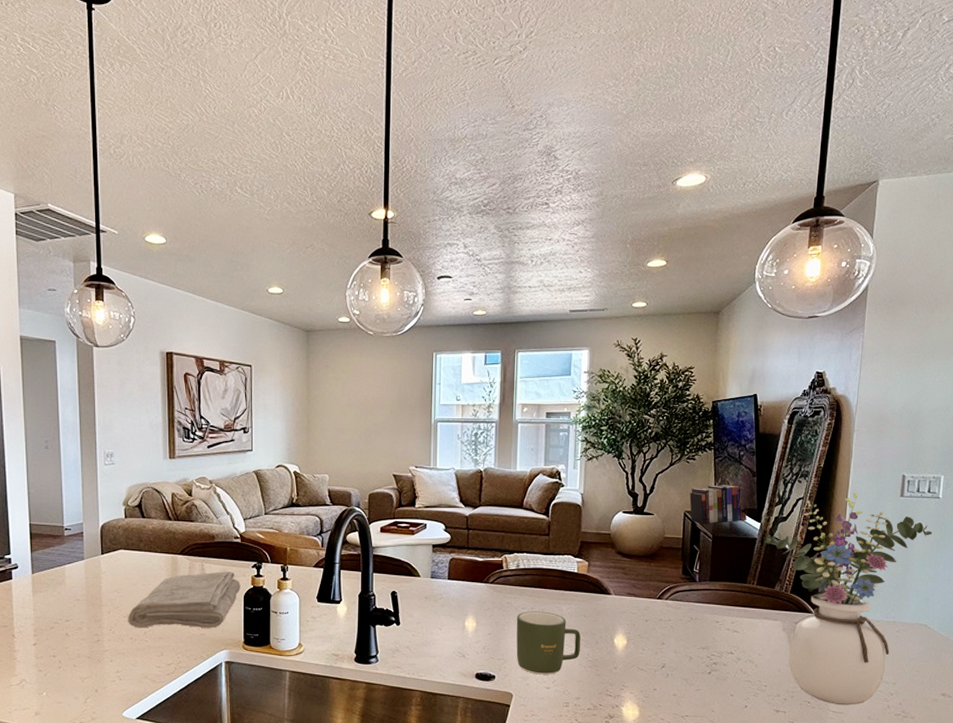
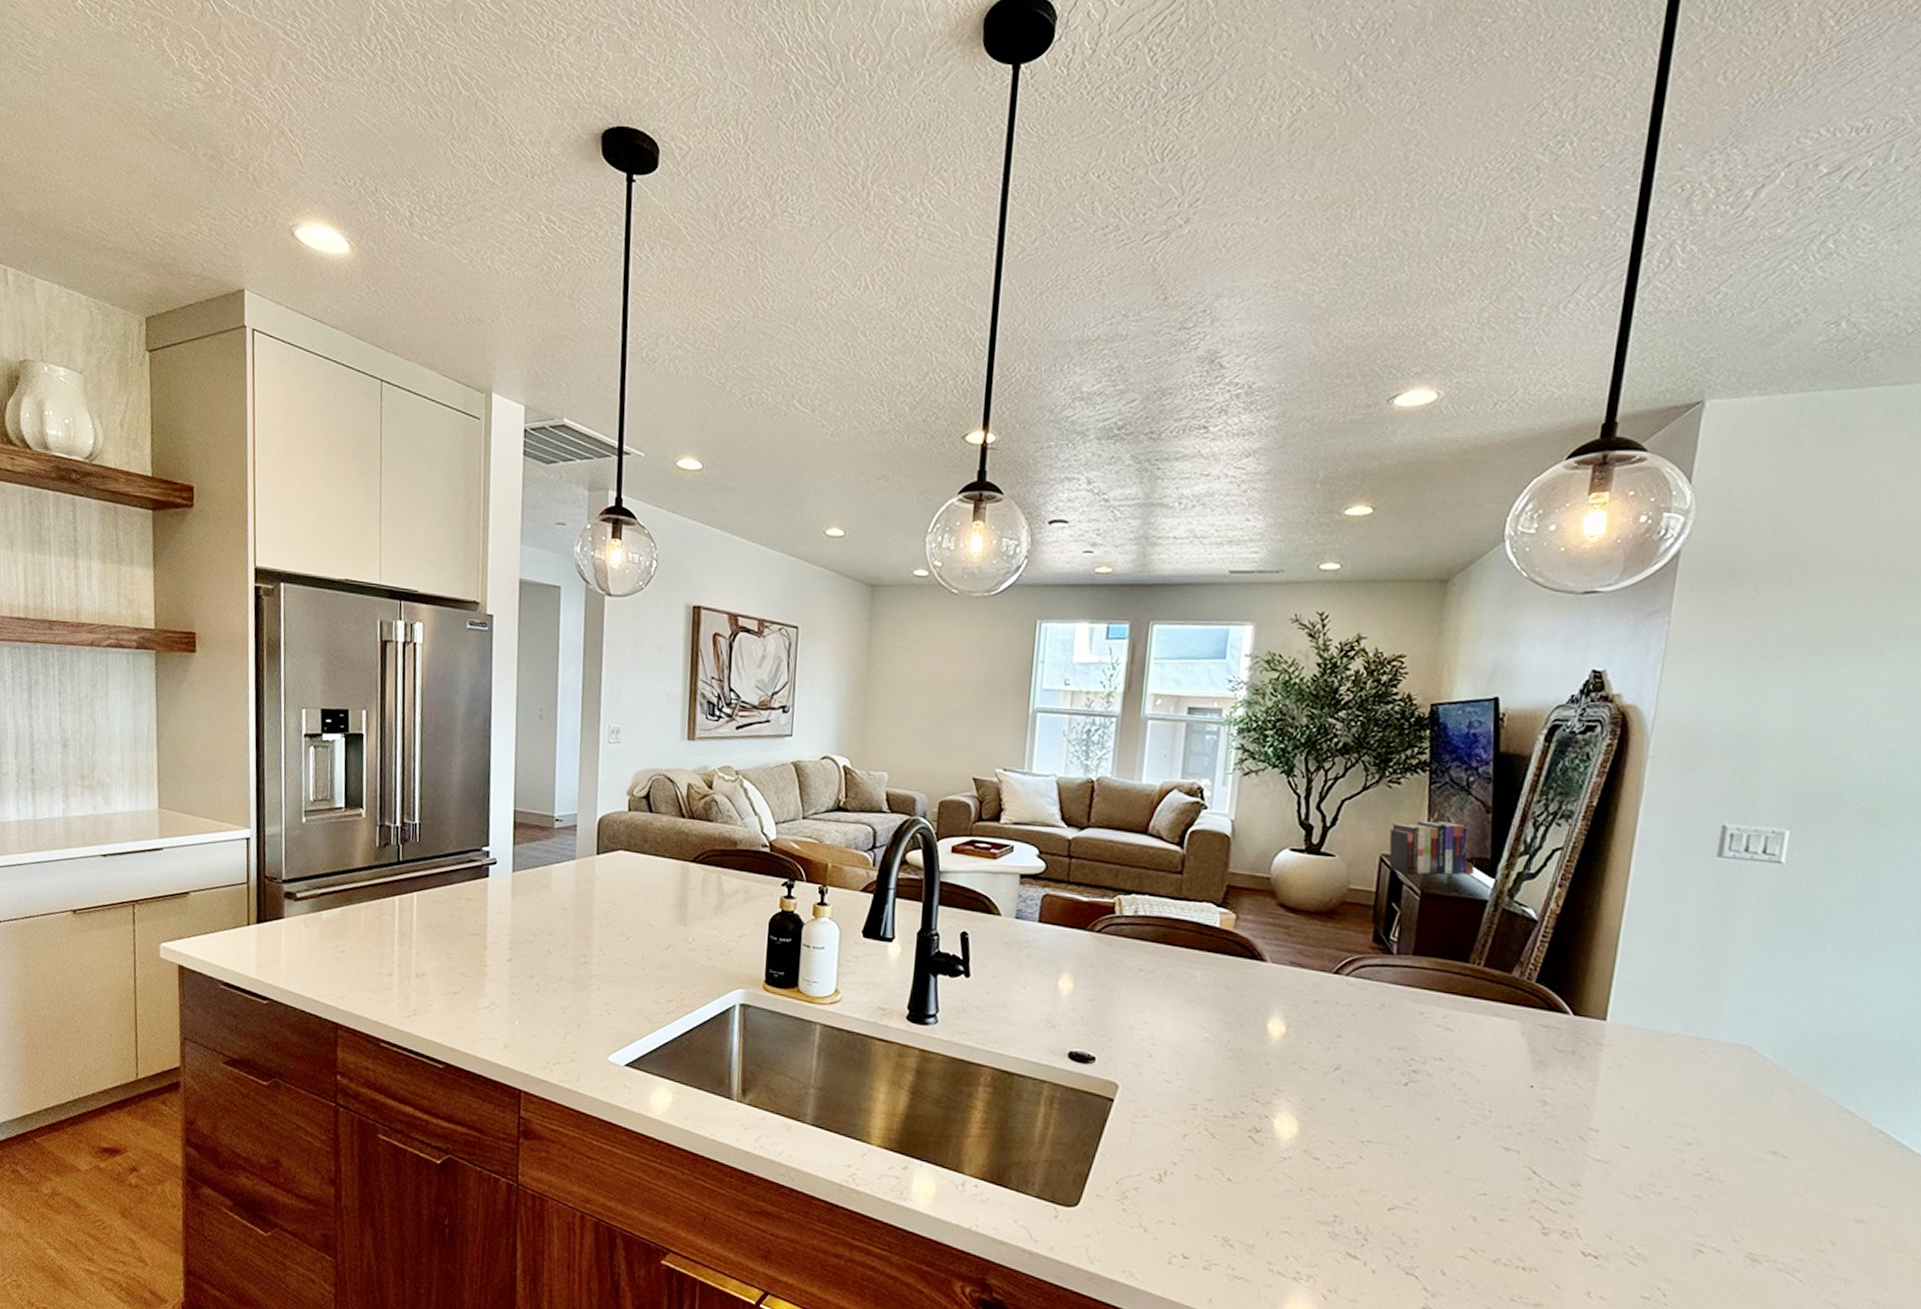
towel: present [128,571,240,628] -> none [623,887,766,960]
mug: present [516,611,581,675] -> none [1126,974,1220,1064]
bouquet: present [764,492,933,705] -> none [1499,845,1768,1153]

